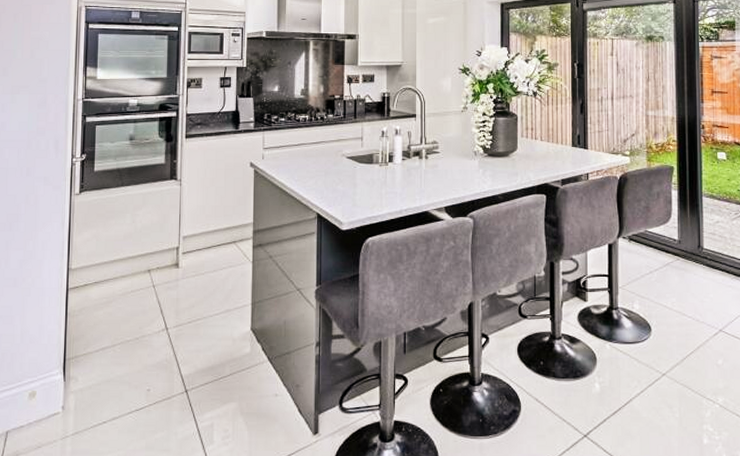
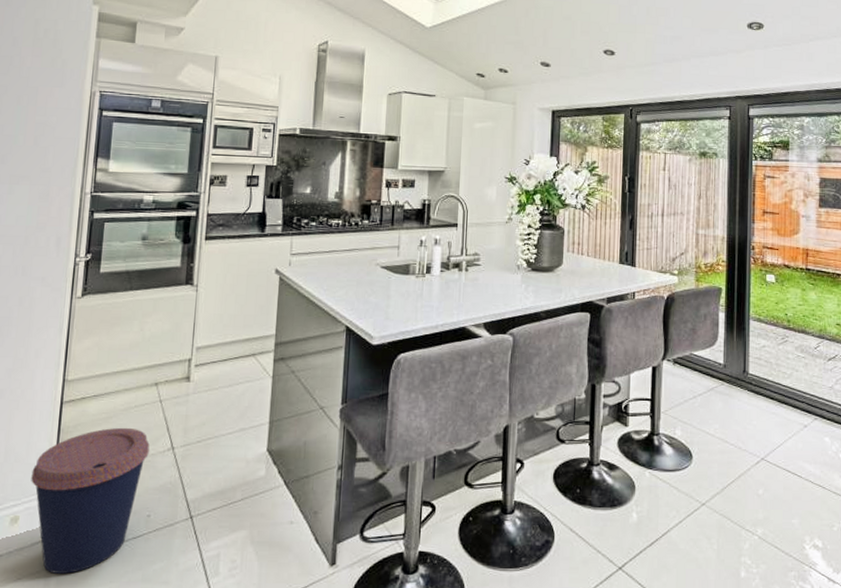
coffee cup: none [45,310,146,442] -> present [31,427,150,574]

